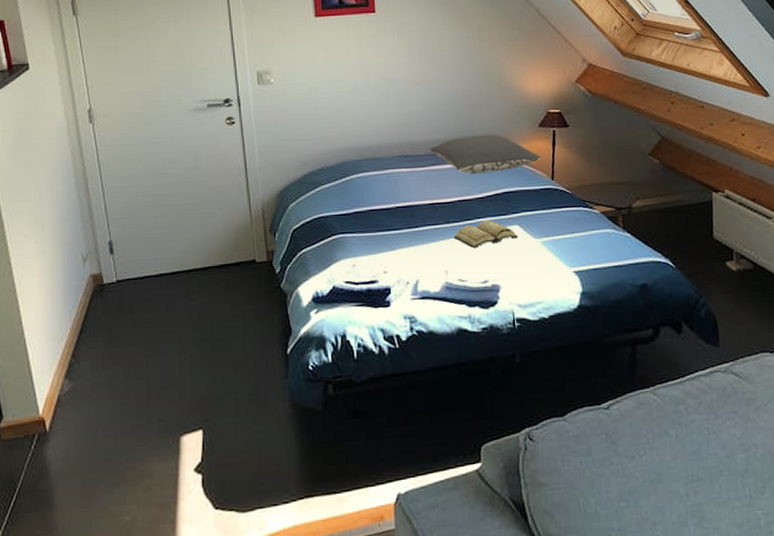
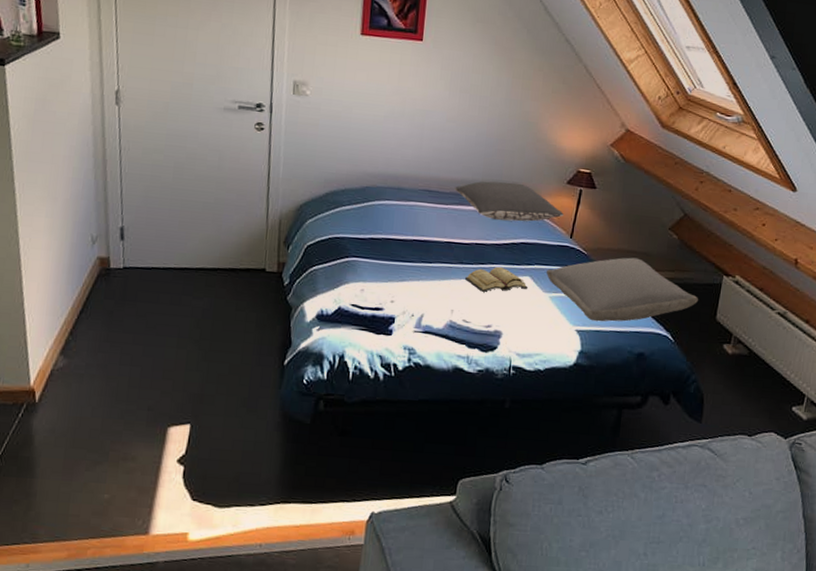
pillow: none [533,188,692,260] -> present [546,257,698,322]

